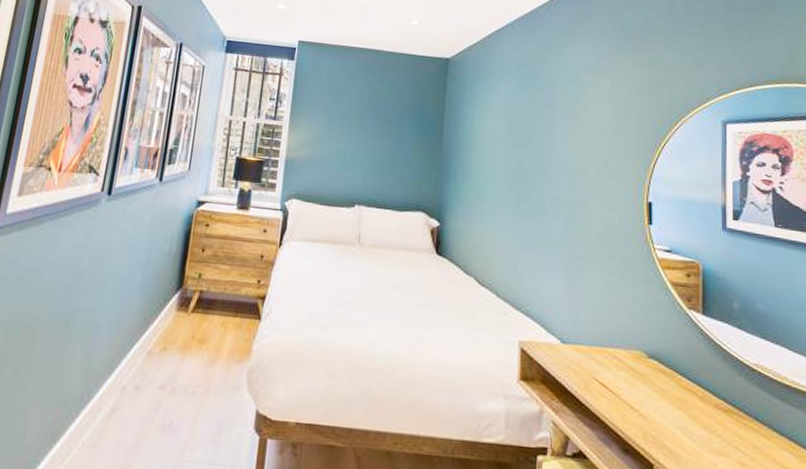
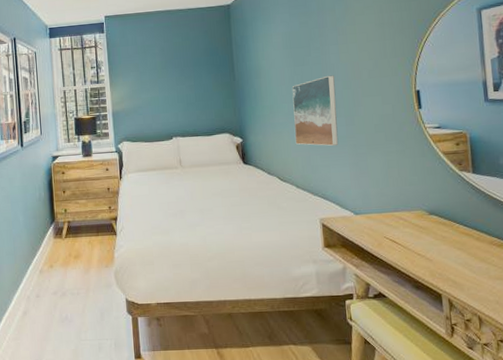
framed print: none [502,164,558,253] -> present [292,75,339,146]

